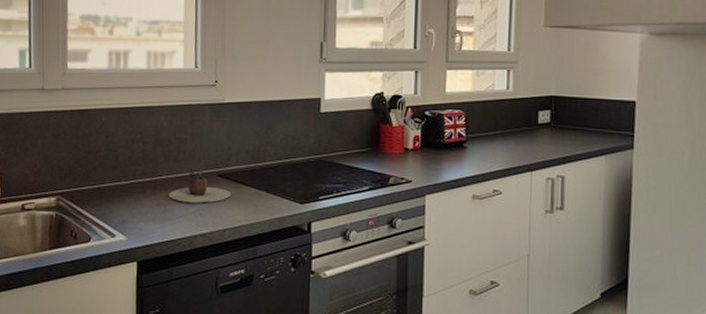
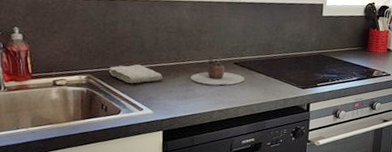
washcloth: none [80,182,138,205] -> present [109,64,162,84]

